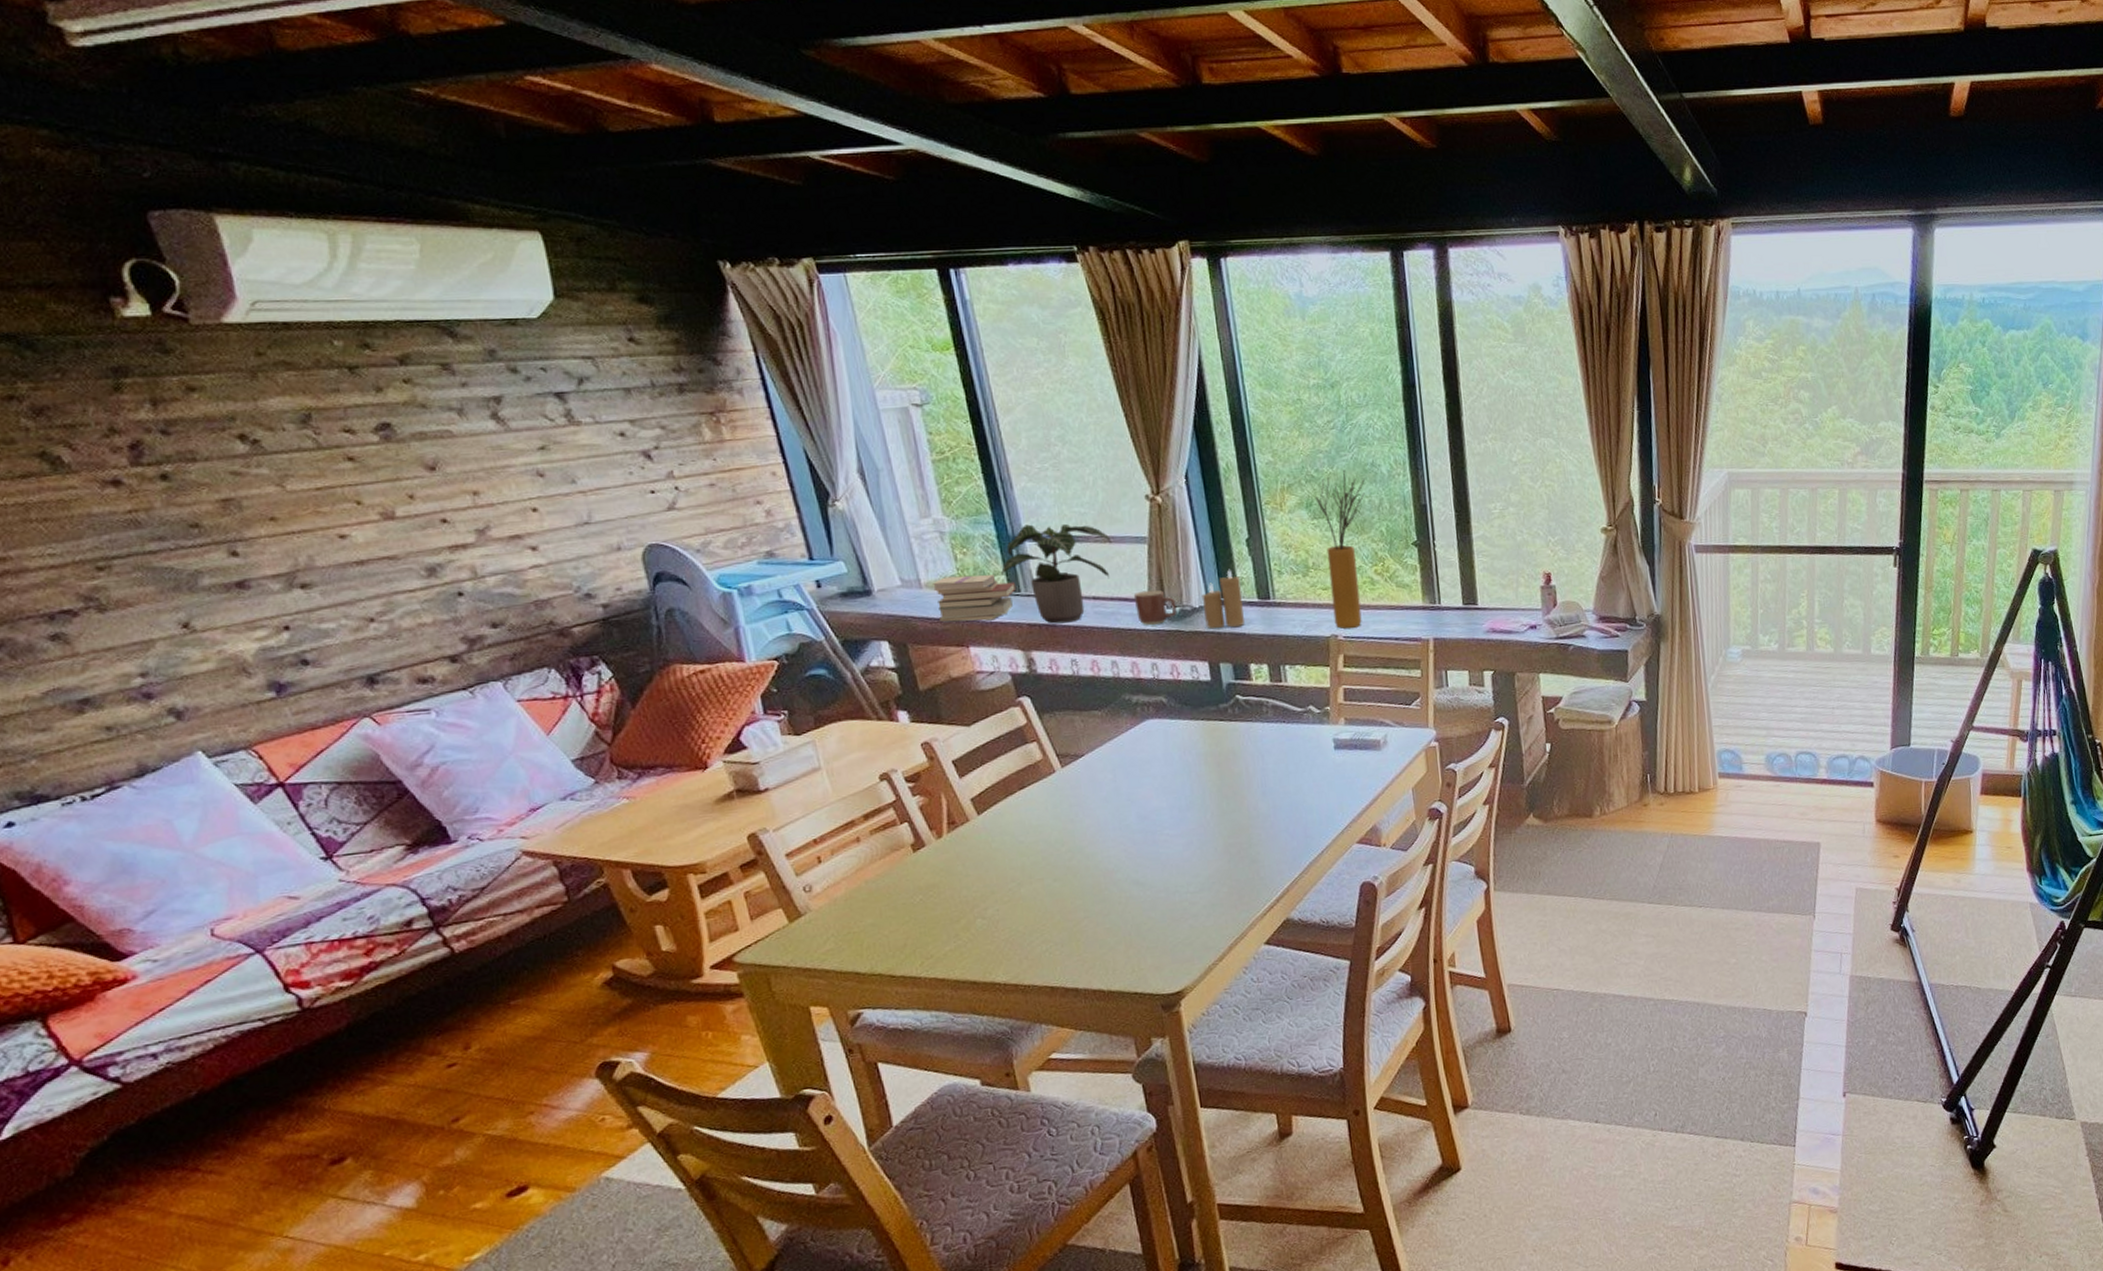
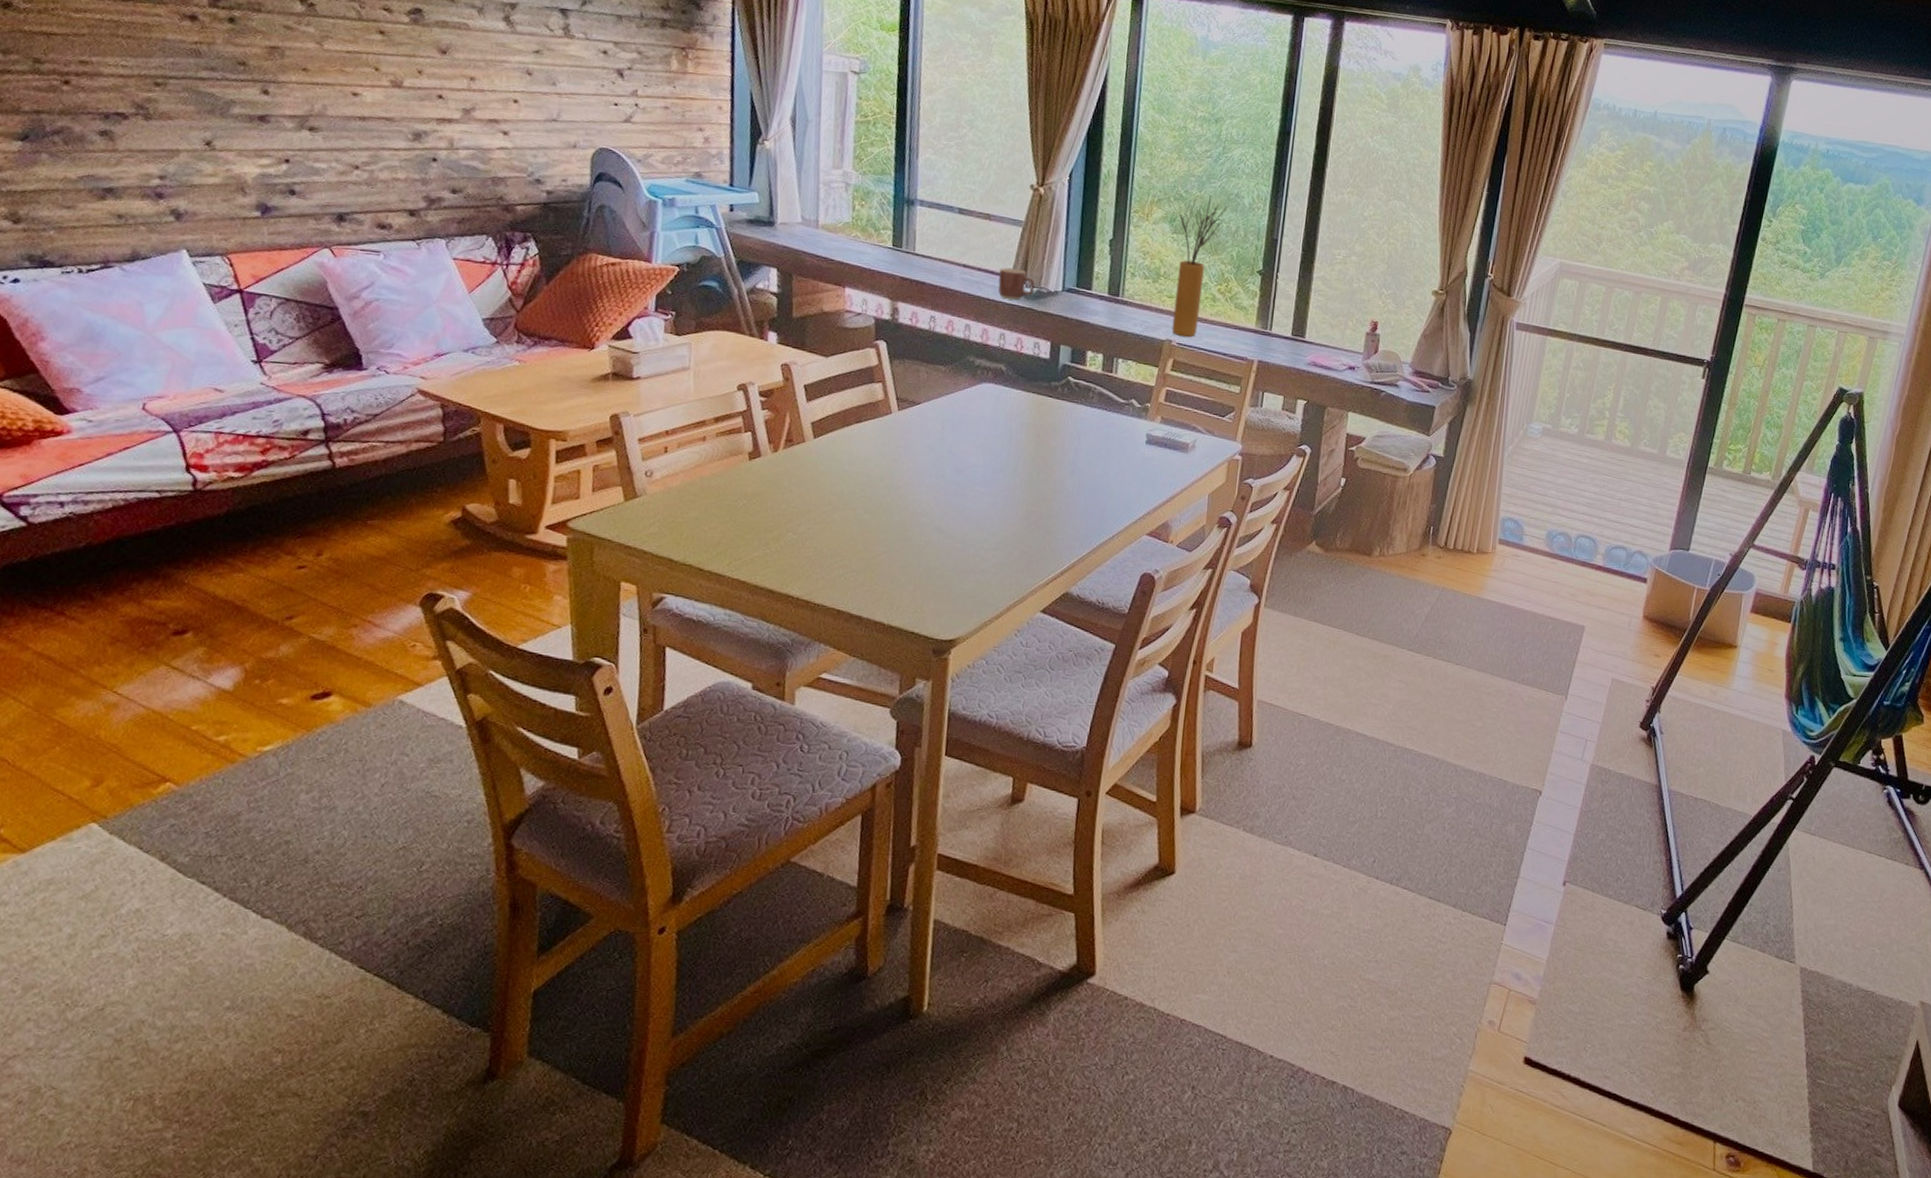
books: present [933,574,1017,622] -> none [826,222,900,268]
potted plant: present [1001,523,1111,624] -> none [889,191,992,283]
candle: present [1201,569,1244,628] -> none [1056,263,1096,317]

